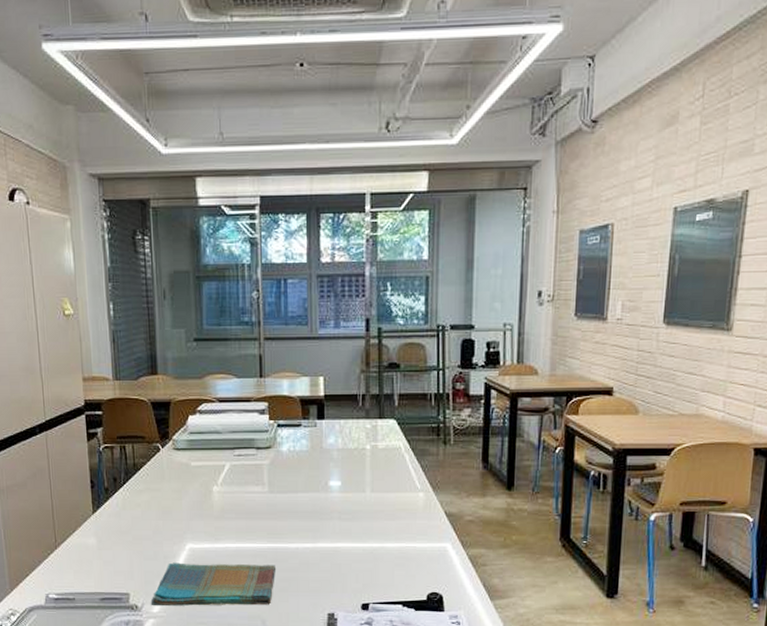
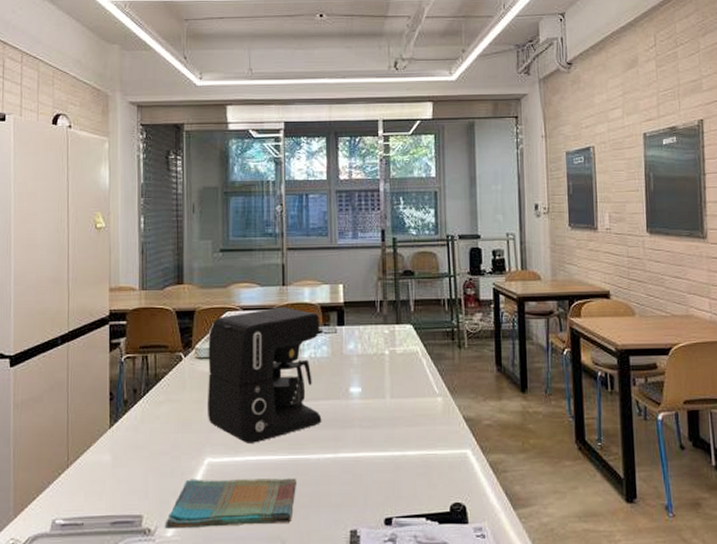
coffee maker: none [185,399,301,532] -> present [208,306,322,443]

